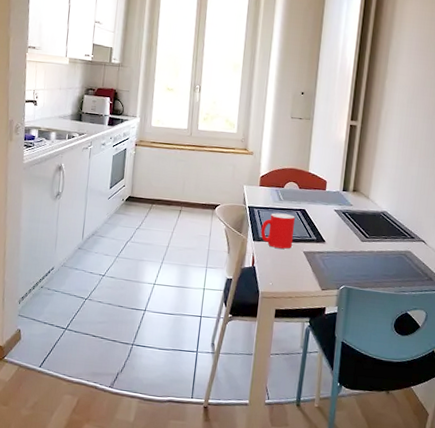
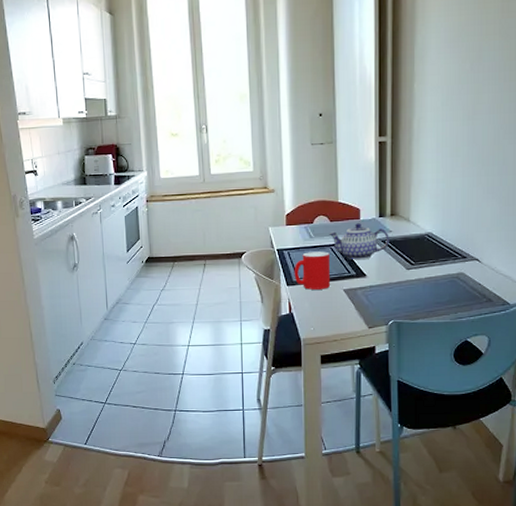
teapot: none [297,193,350,227] -> present [329,223,389,260]

